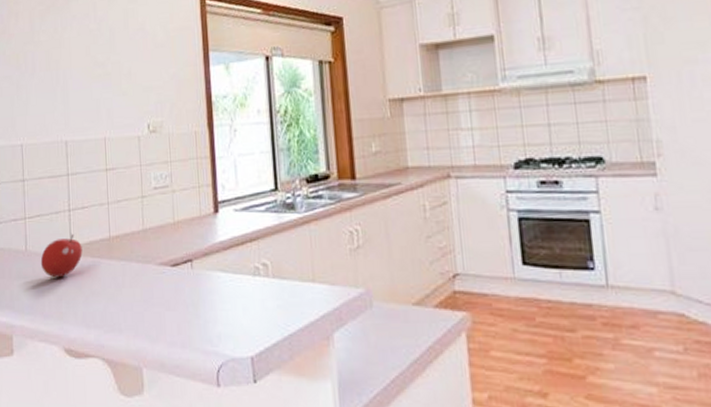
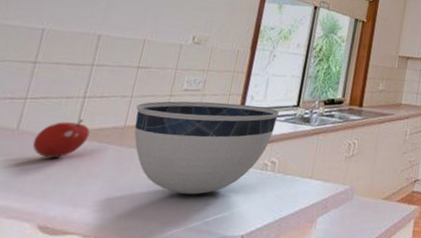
bowl: none [114,196,258,310] -> present [134,101,280,195]

